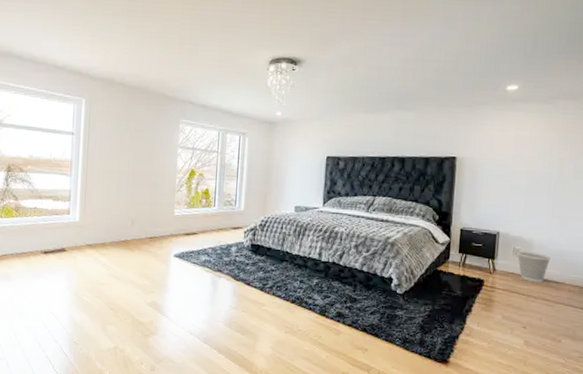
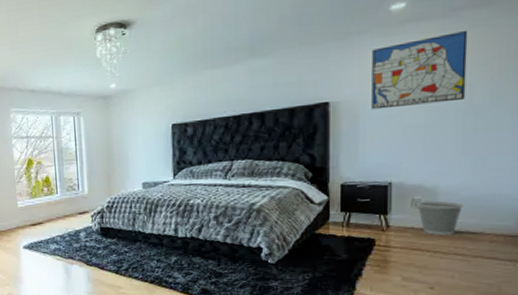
wall art: none [488,116,561,171] -> present [371,31,468,110]

